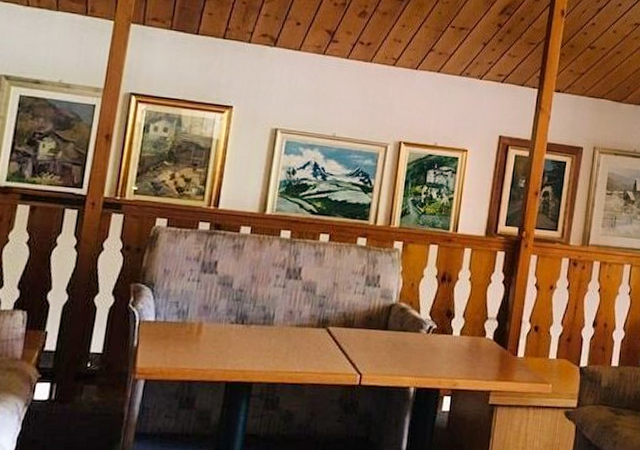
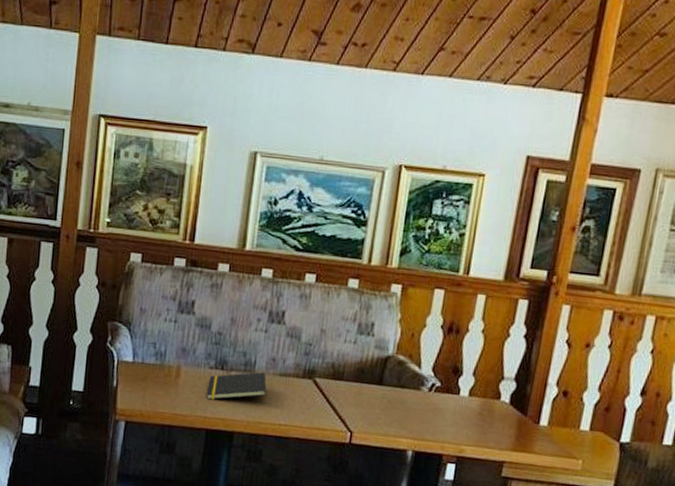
notepad: none [226,324,284,354] -> present [206,372,267,400]

